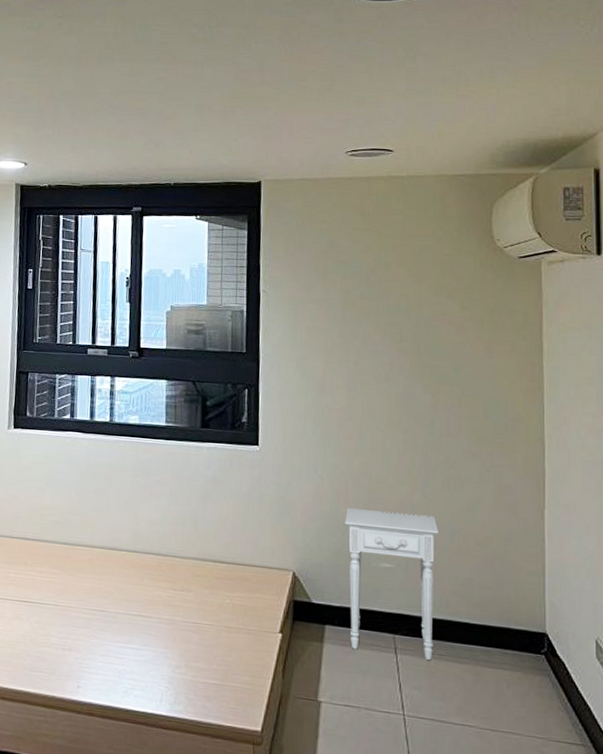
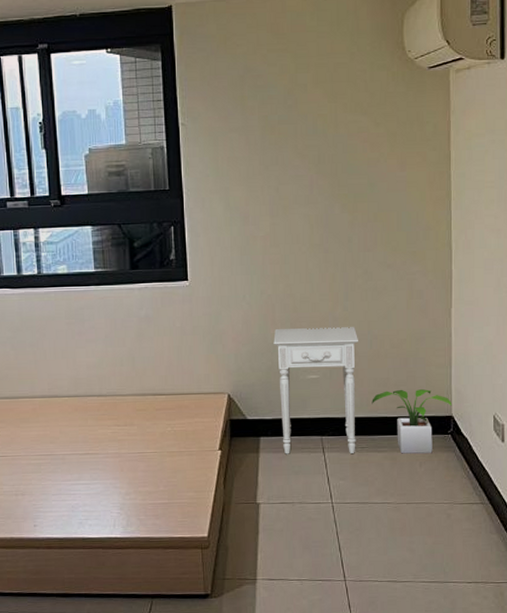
potted plant: none [452,593,545,674] -> present [372,389,452,454]

